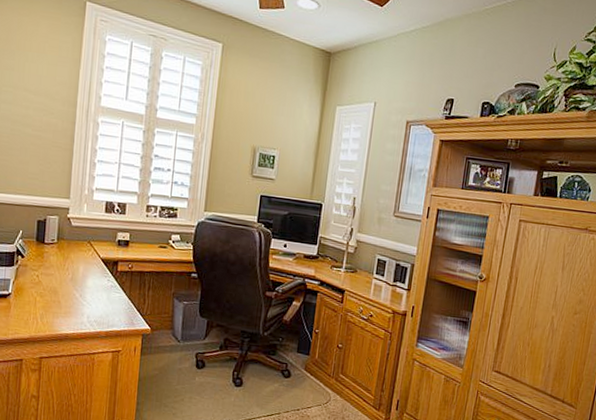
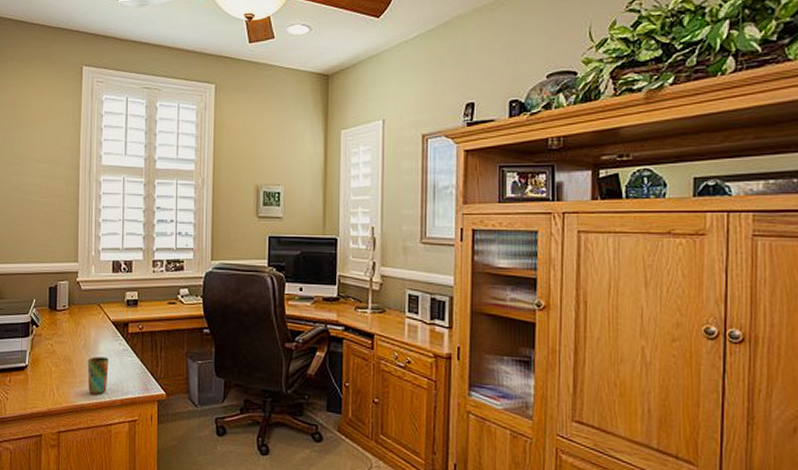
cup: none [73,290,96,326] -> present [87,357,109,394]

